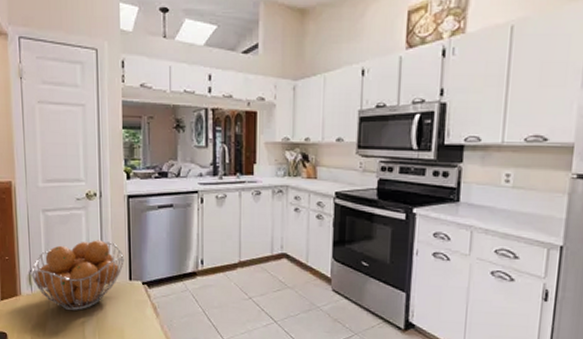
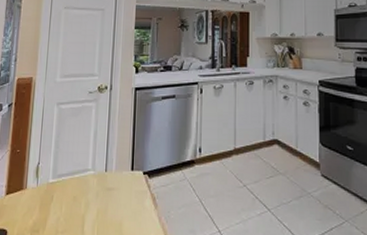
fruit basket: present [30,240,124,311] -> none [38,131,128,204]

